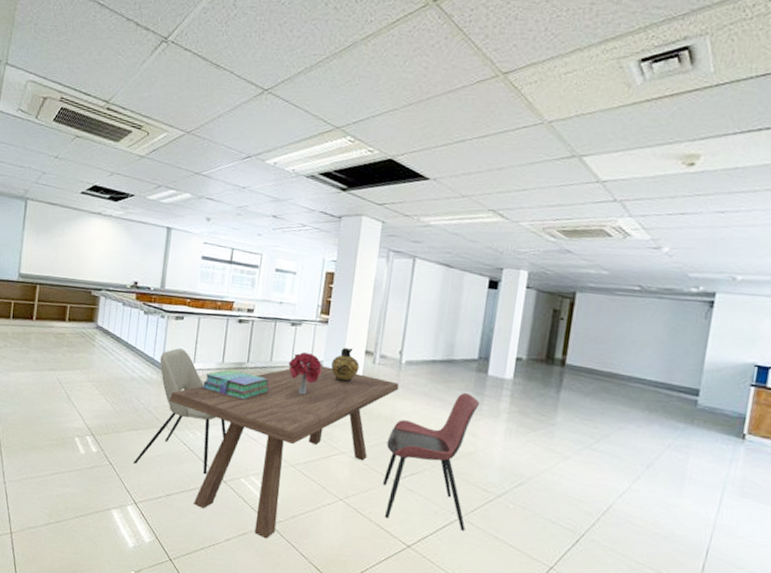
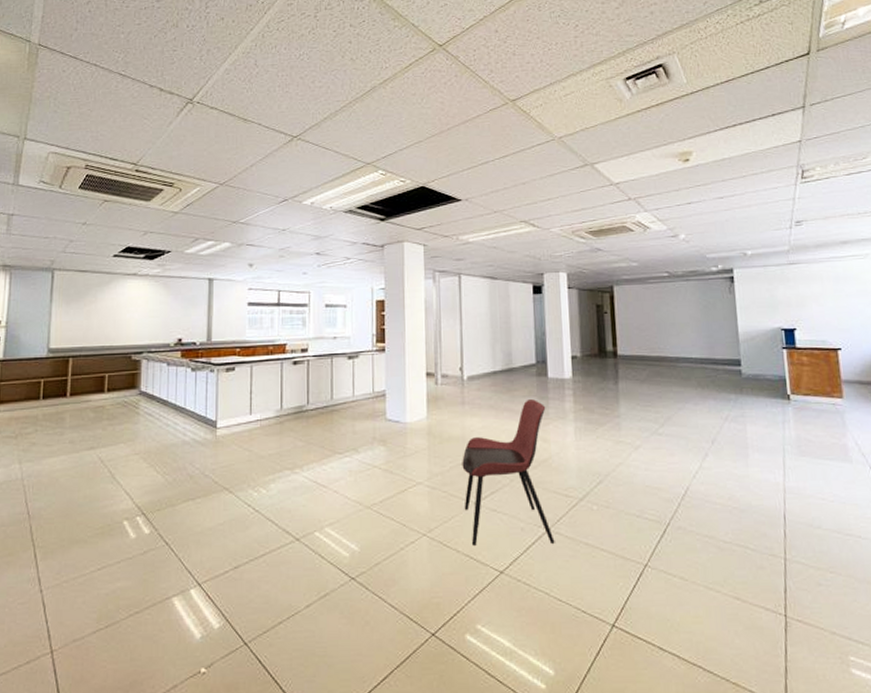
dining chair: present [132,348,227,475] -> none [192,402,294,538]
dining table: present [170,365,400,539] -> none [228,395,465,596]
stack of books: present [202,369,270,400] -> none [261,414,334,445]
bouquet: present [288,352,323,395] -> none [350,385,387,429]
ceramic jug: present [331,347,360,383] -> none [393,372,423,409]

